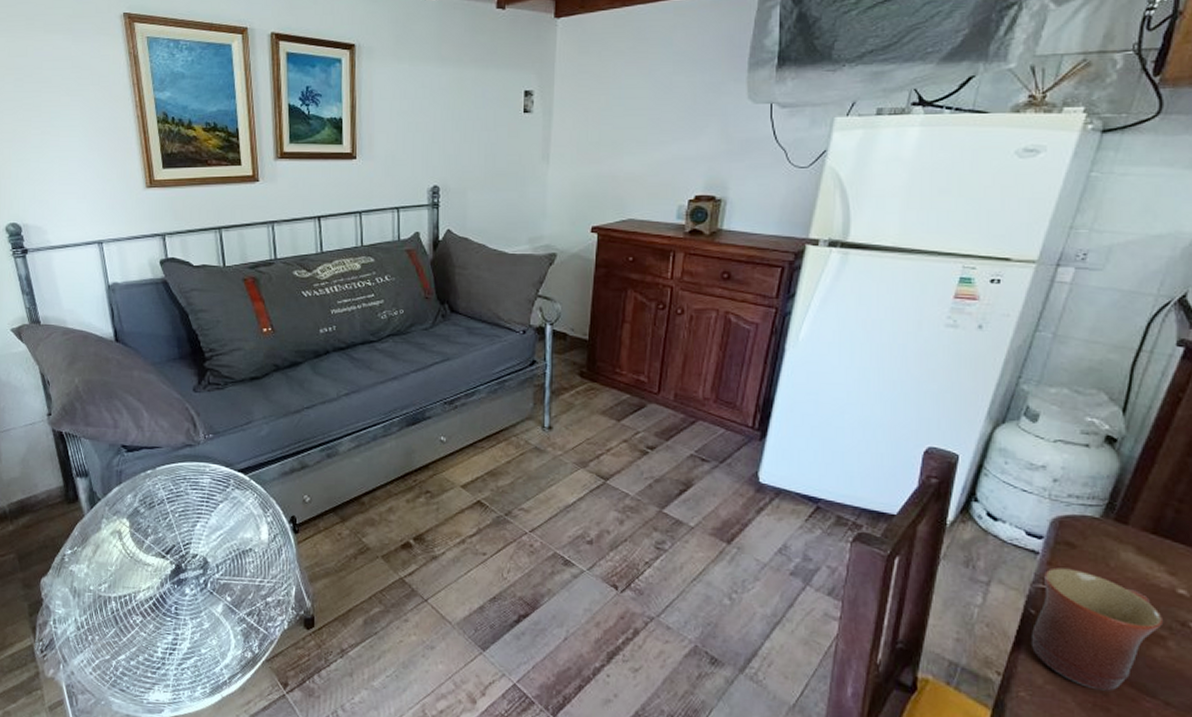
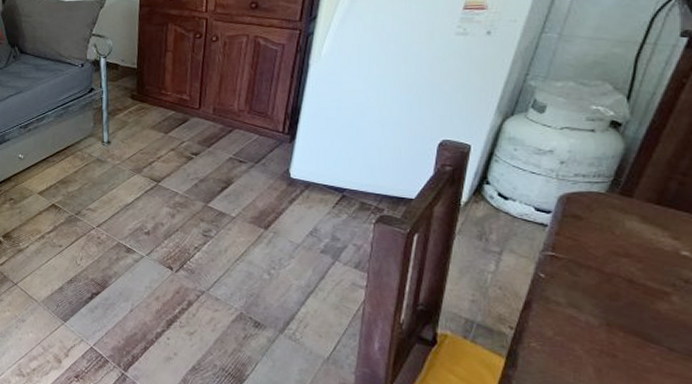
mug: present [1030,567,1164,691] -> none [540,237,668,340]

